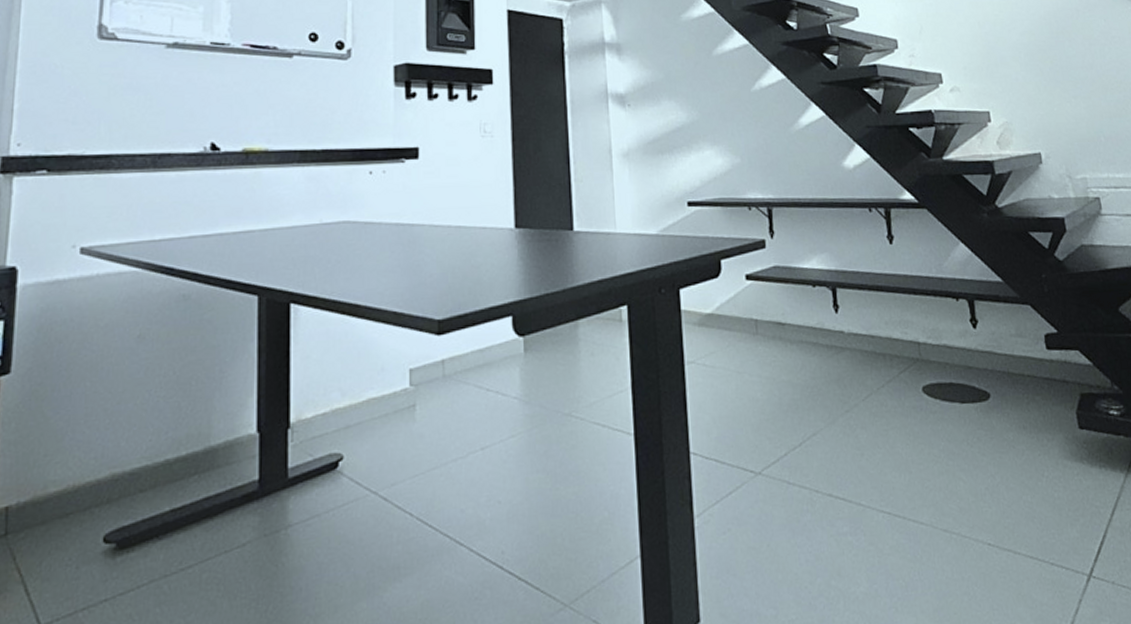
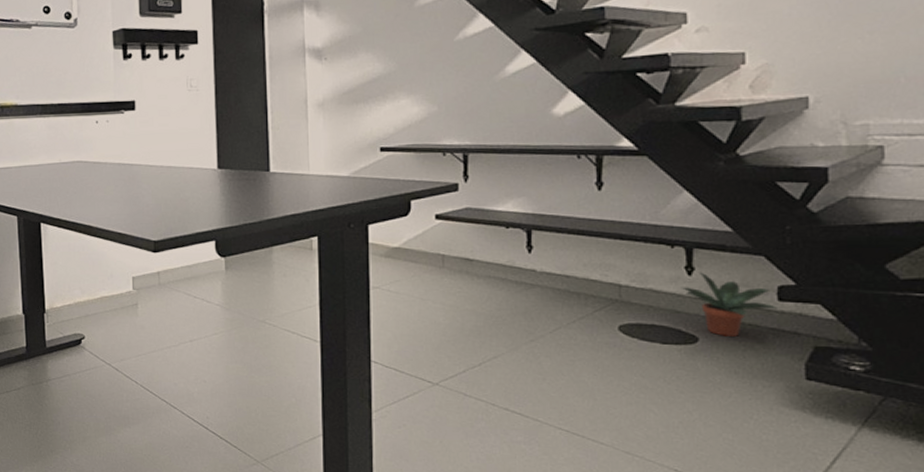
potted plant: none [969,324,1047,390] -> present [681,272,777,336]

